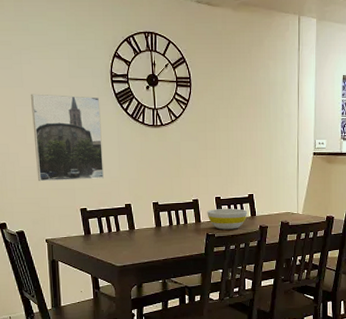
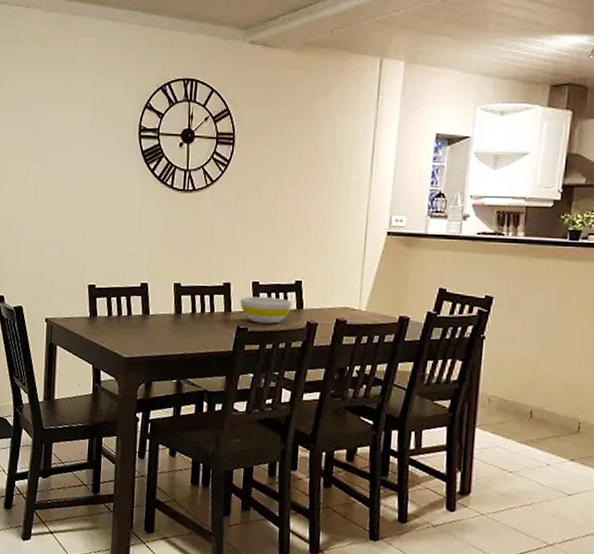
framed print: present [31,94,104,182] -> none [43,149,124,252]

